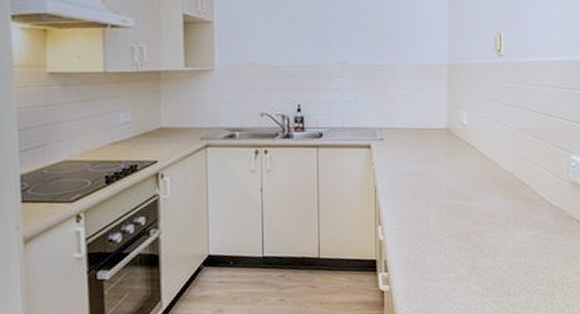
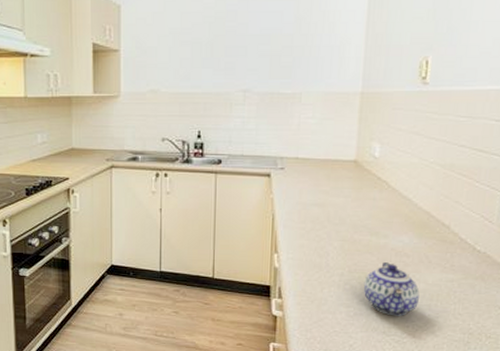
teapot: none [462,225,510,277] -> present [363,262,420,316]

